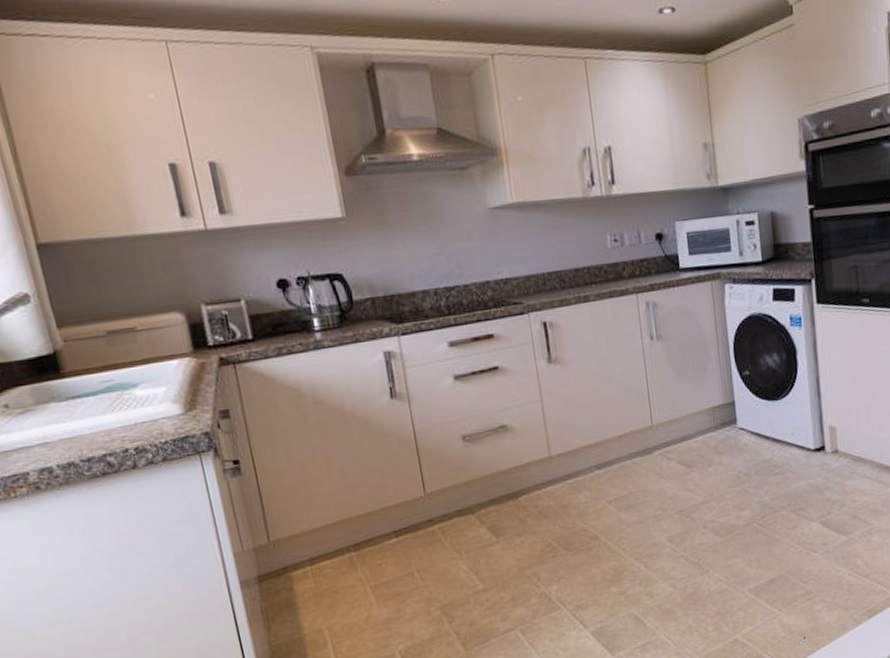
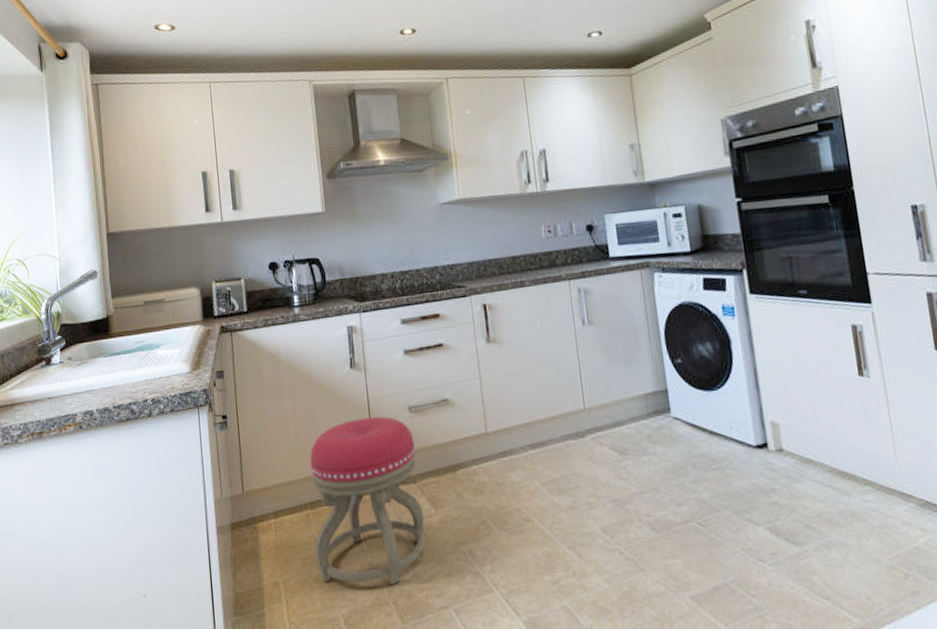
stool: none [348,448,487,623] -> present [309,416,425,586]

